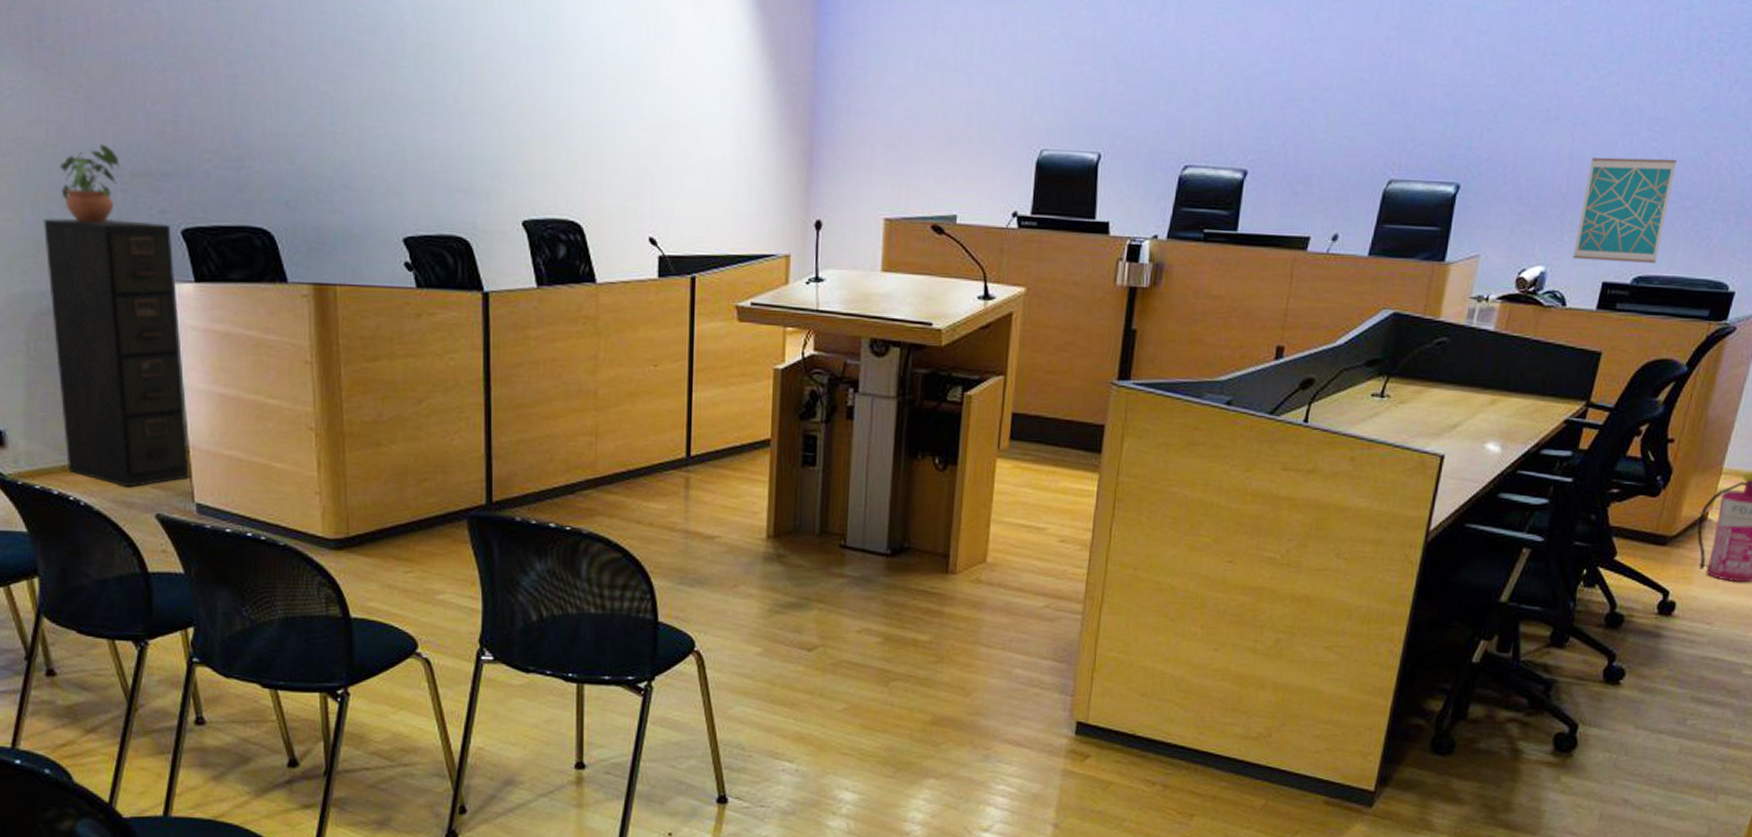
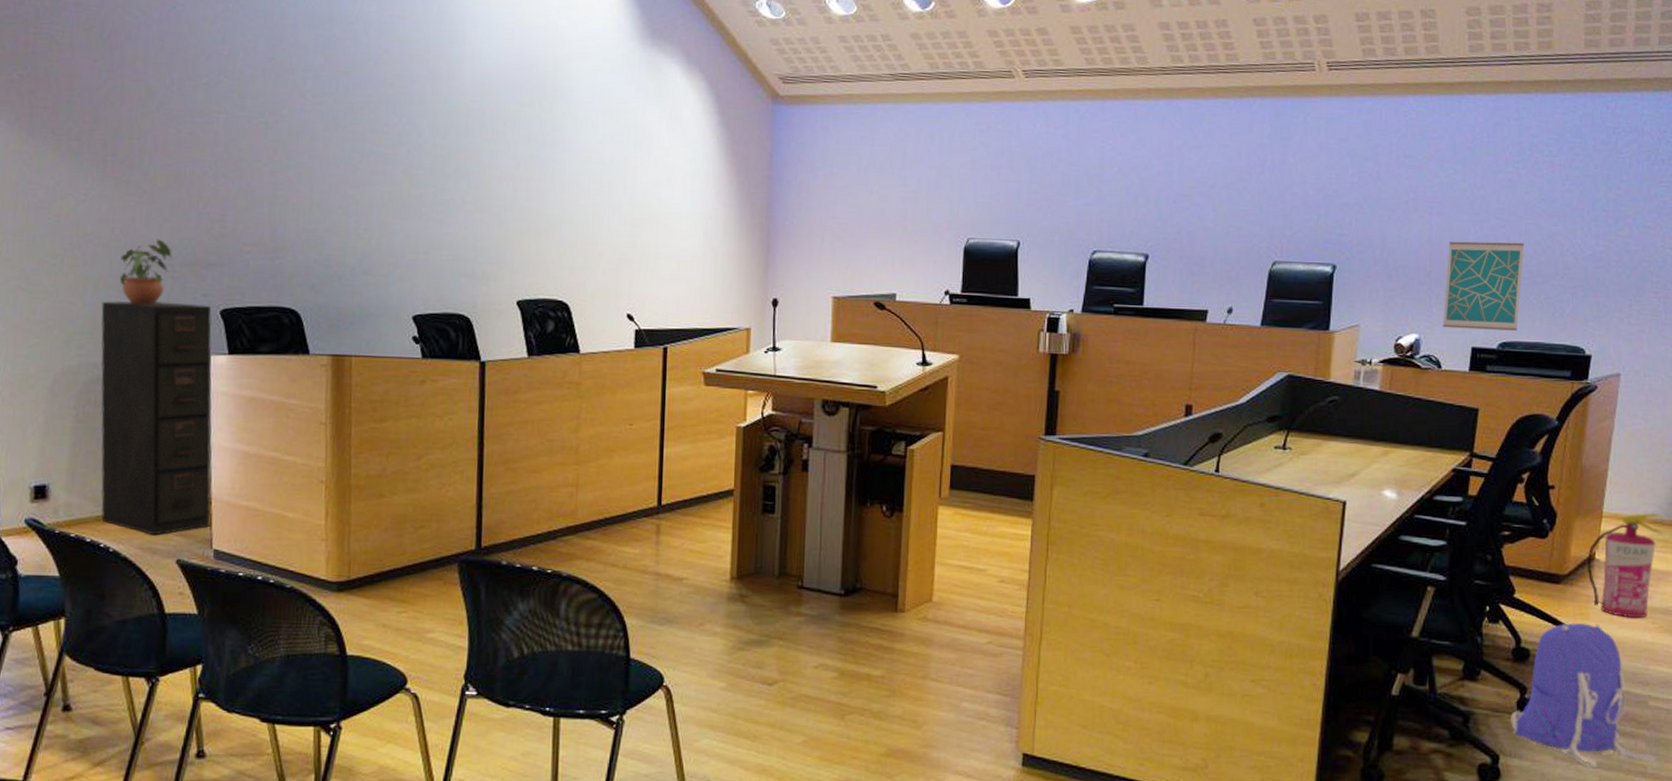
backpack: none [1594,587,1742,738] -> present [1511,623,1656,768]

